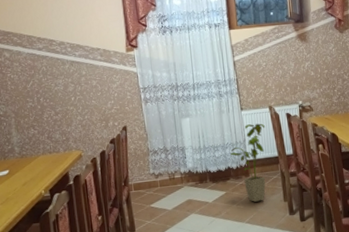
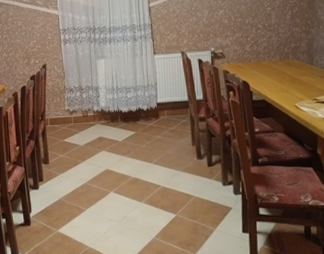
house plant: present [230,123,266,202] -> none [141,68,177,144]

